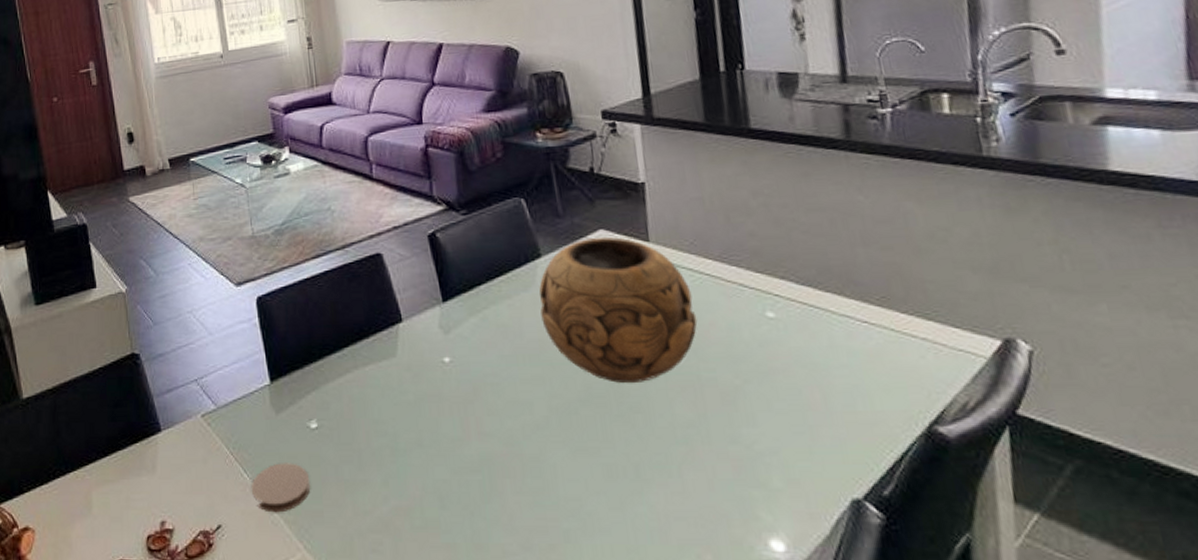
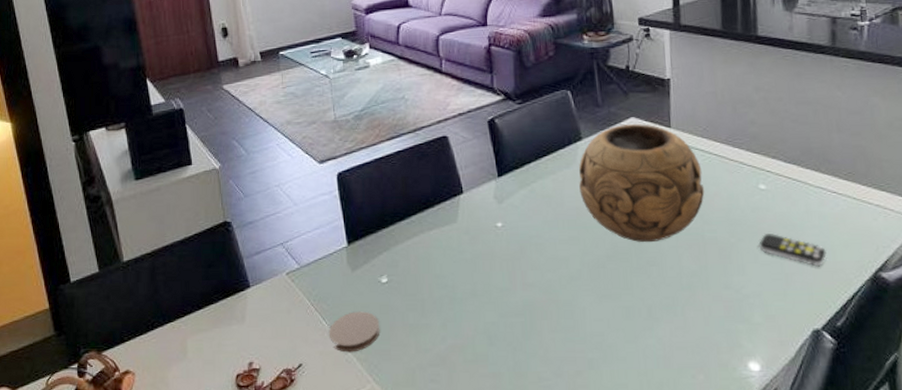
remote control: none [771,374,862,417] -> present [759,234,827,267]

